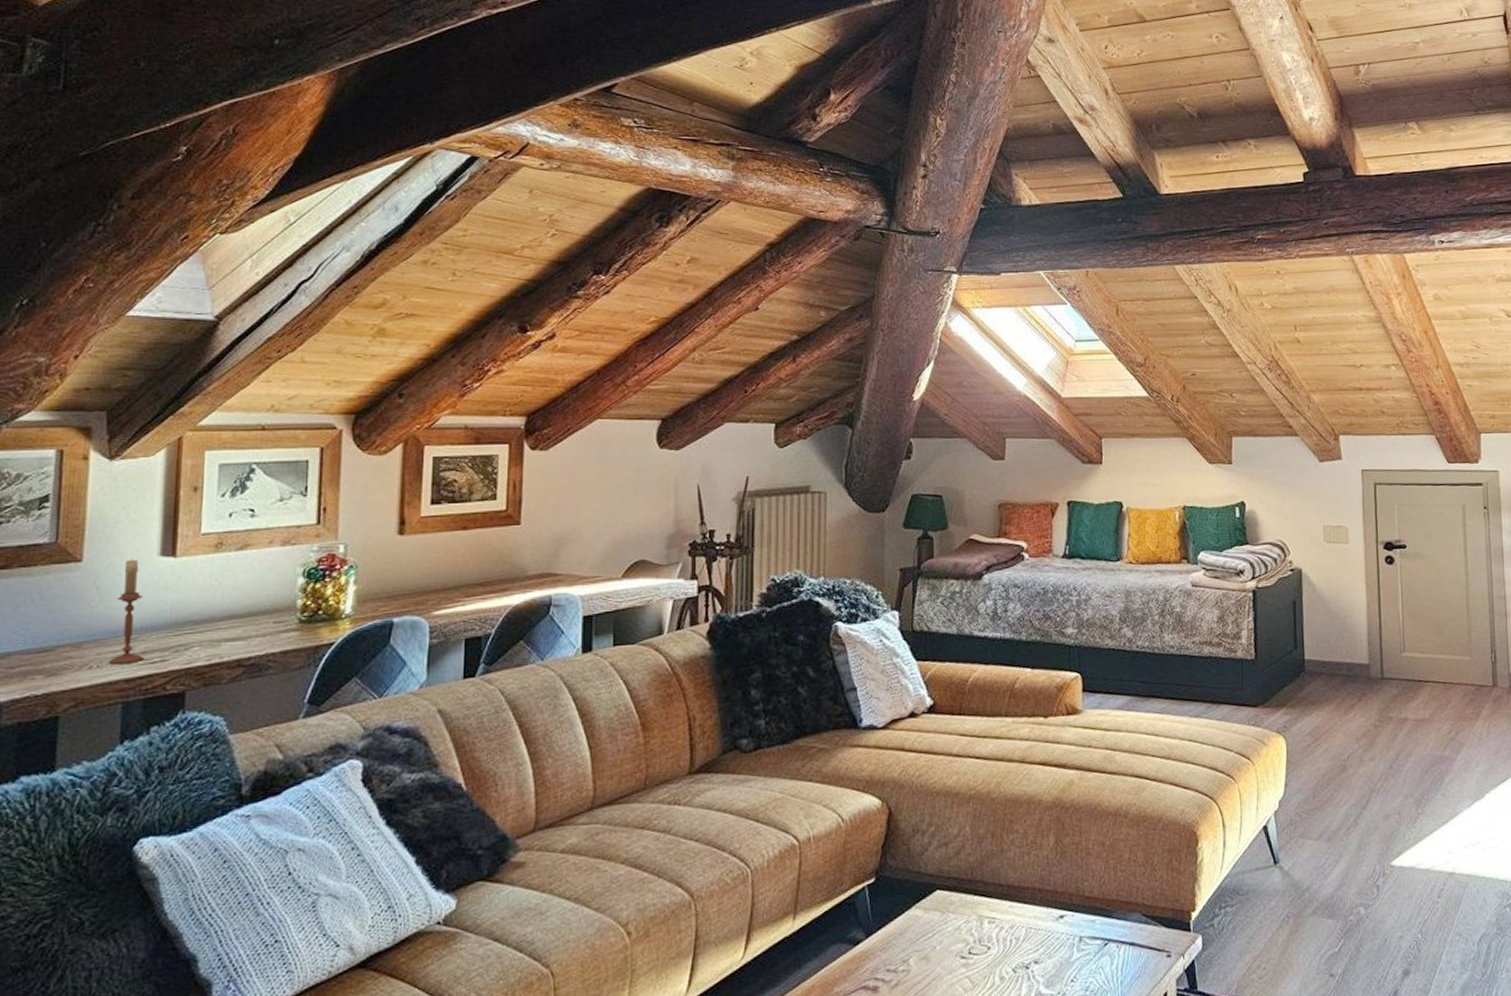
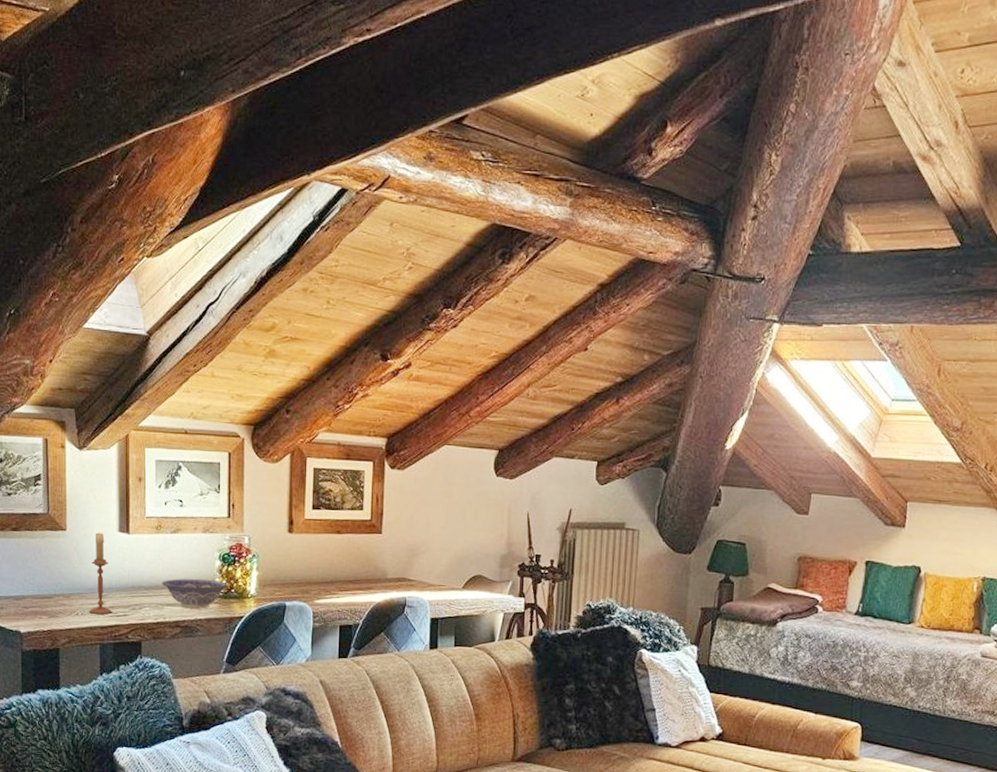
decorative bowl: none [220,602,315,641] -> present [162,578,229,609]

